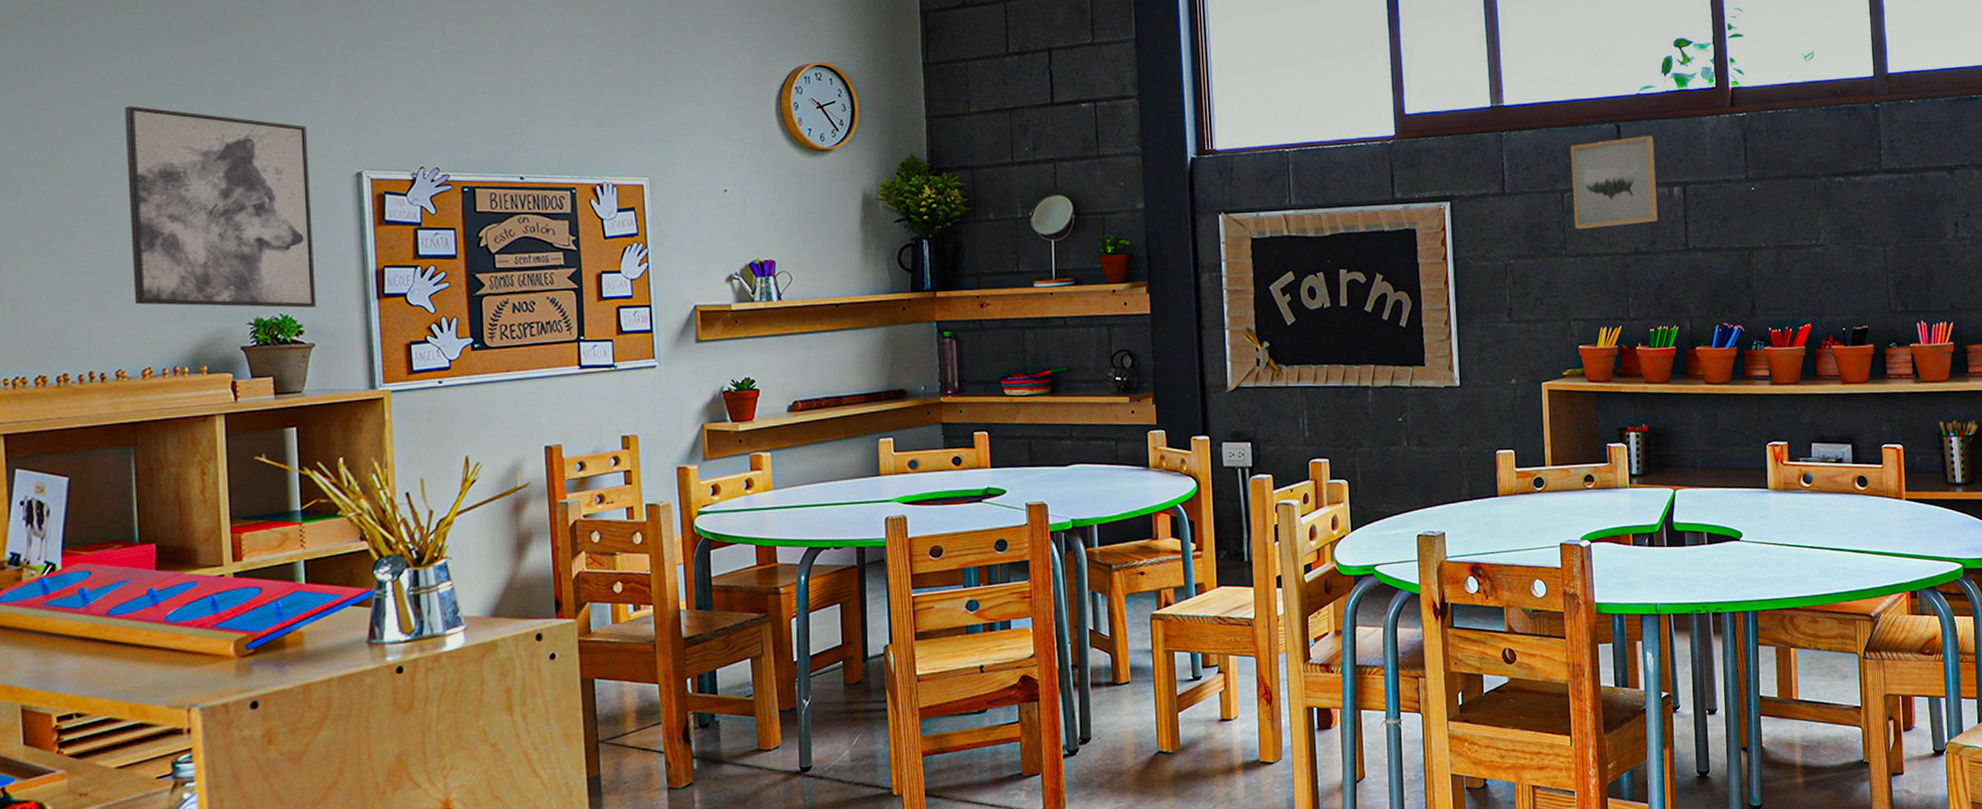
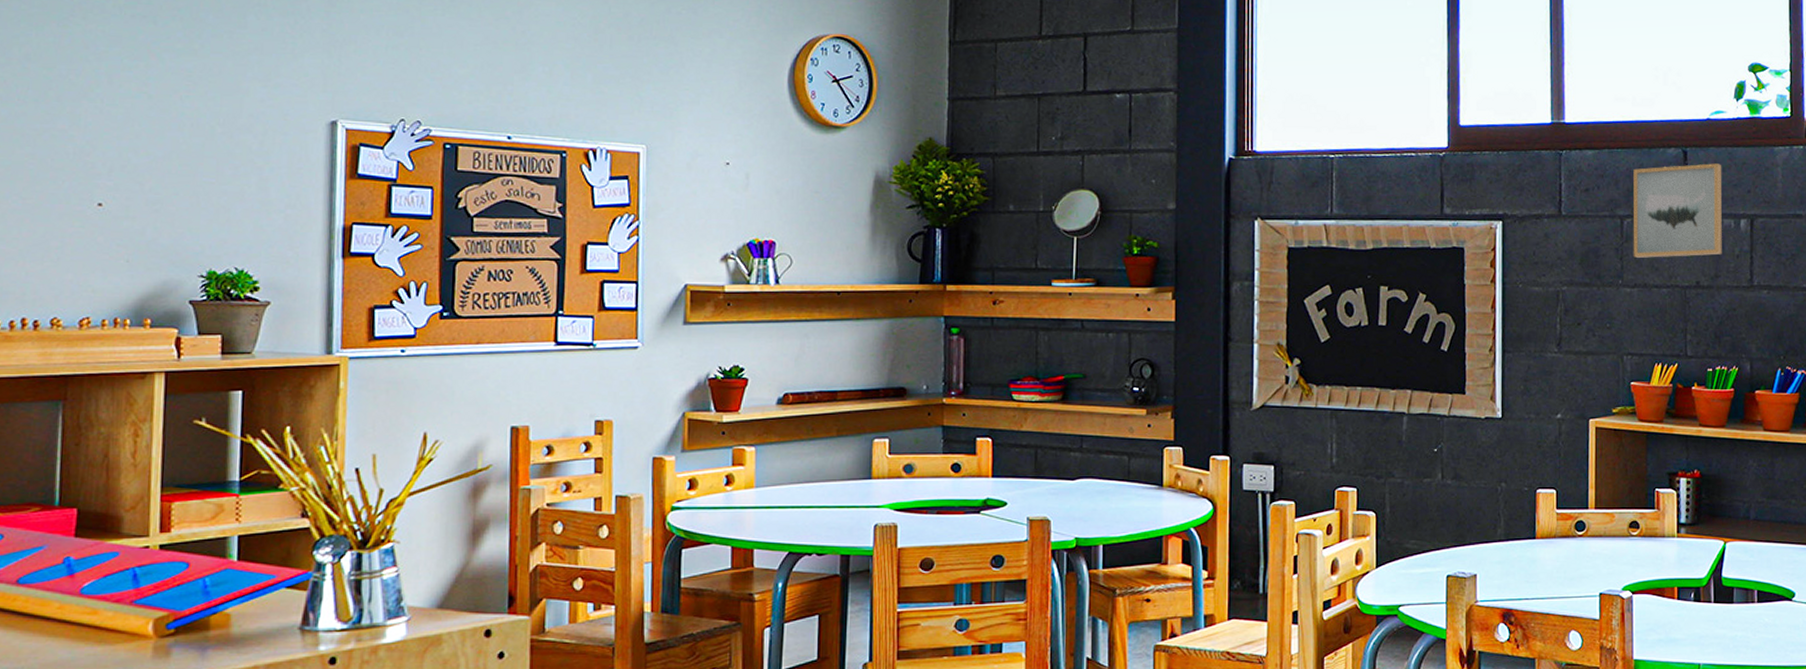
wall art: present [124,106,316,308] -> none [78,36,282,262]

